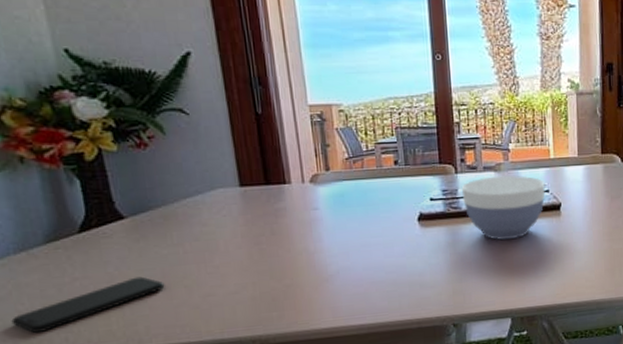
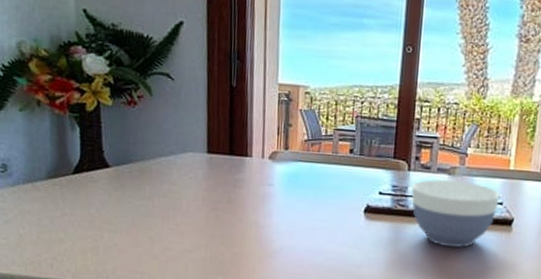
smartphone: present [11,276,165,334] -> none [13,221,133,256]

